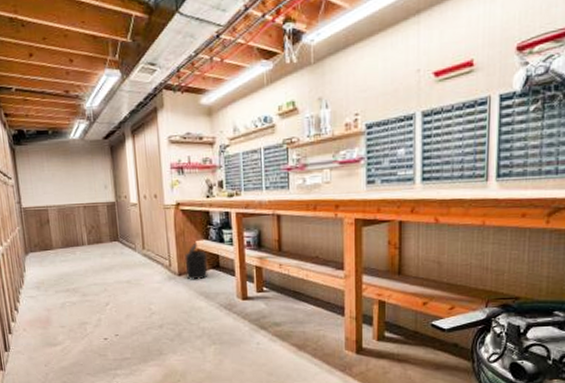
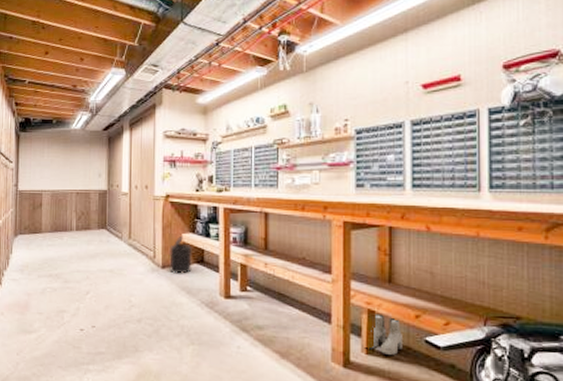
boots: none [380,303,410,341] -> present [369,313,402,356]

